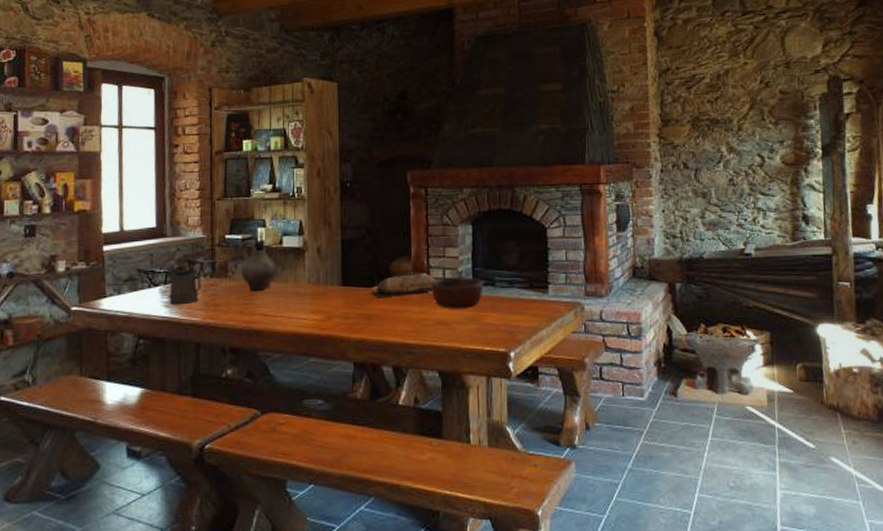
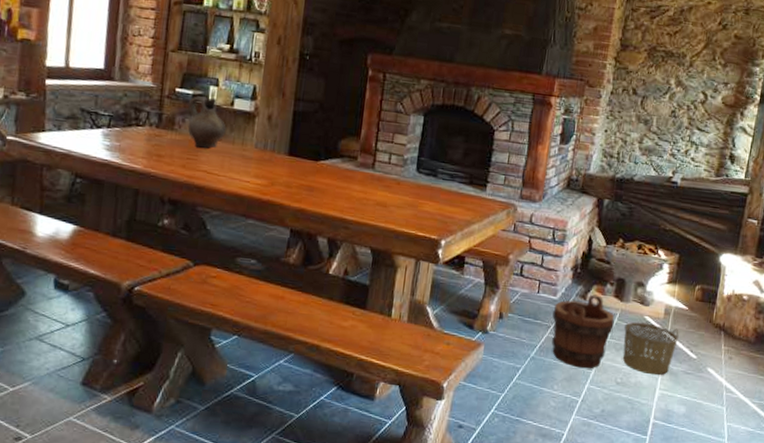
beer mug: present [168,271,202,304] -> none [110,116,147,150]
bread loaf: present [370,272,435,298] -> none [315,153,380,175]
wooden bowl: present [431,276,484,307] -> none [375,162,426,193]
wooden bucket: none [643,389,714,476] -> present [552,294,615,369]
basket: none [726,414,790,473] -> present [623,322,679,375]

